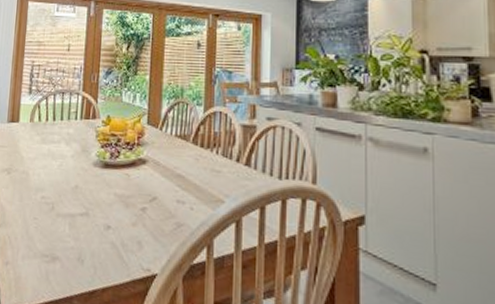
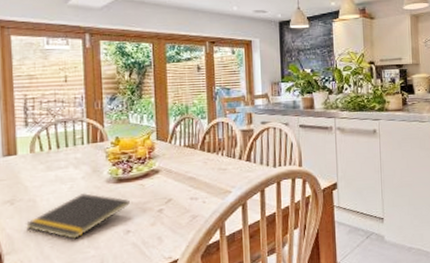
notepad: none [16,172,114,224] -> present [25,192,130,239]

